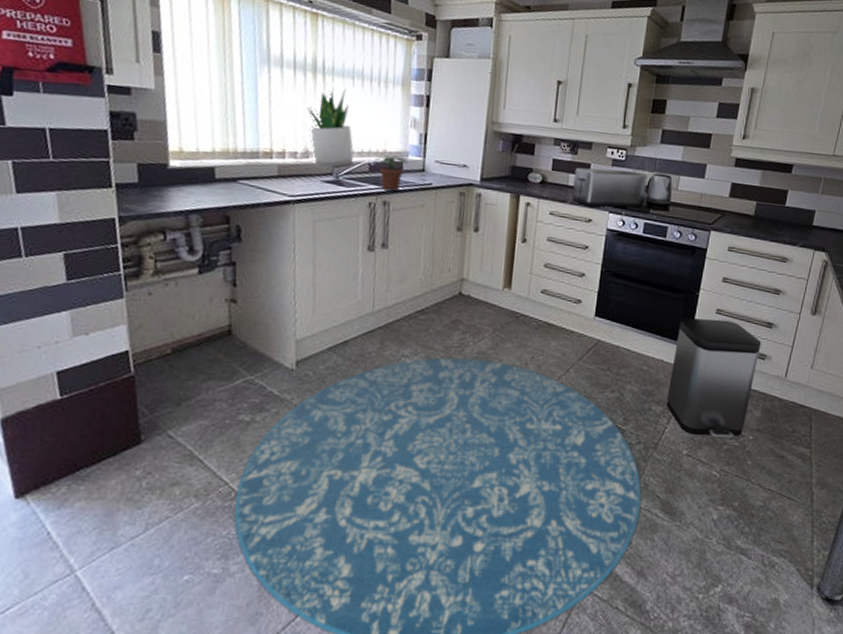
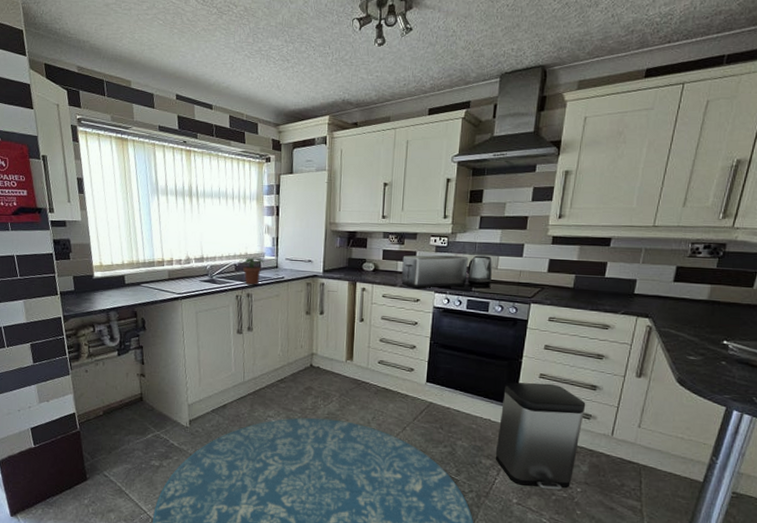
planter: present [307,88,354,168] -> none [186,207,223,270]

